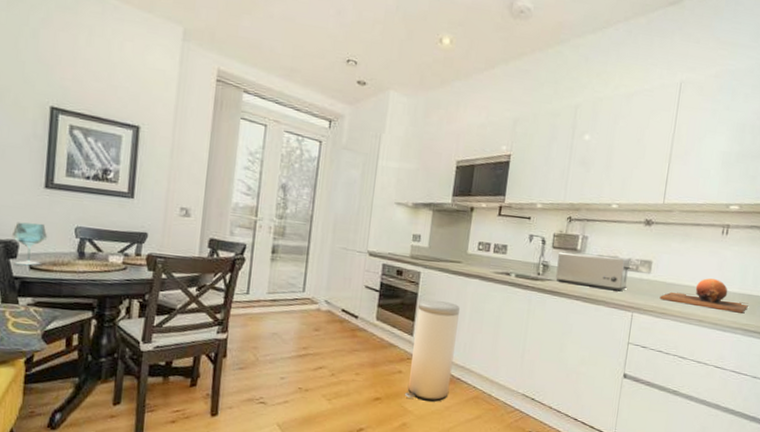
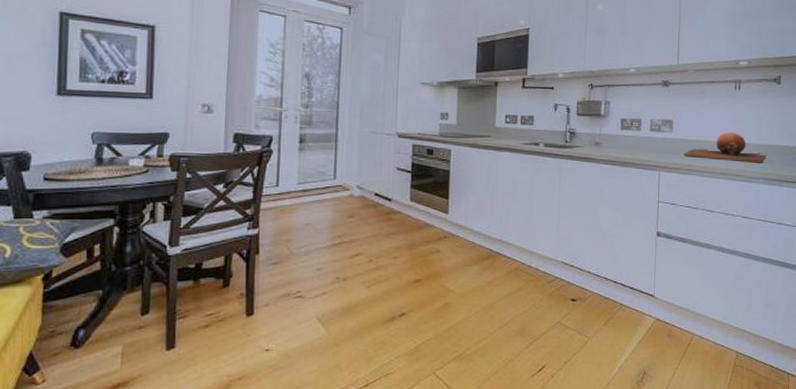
wine glass: present [11,222,48,266] -> none [22,131,63,177]
pedal bin: present [404,299,461,402] -> none [444,176,493,278]
toaster: present [556,251,631,292] -> none [583,117,654,152]

